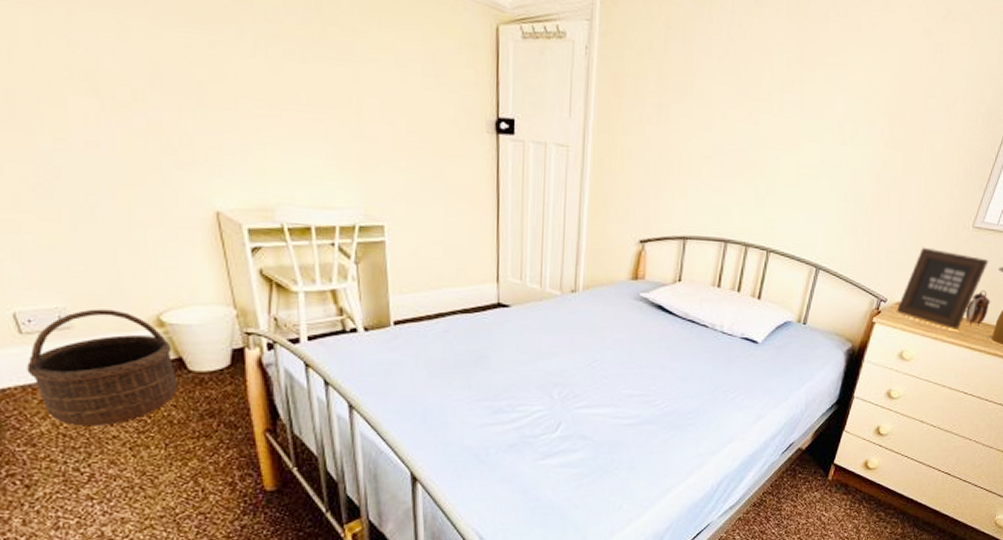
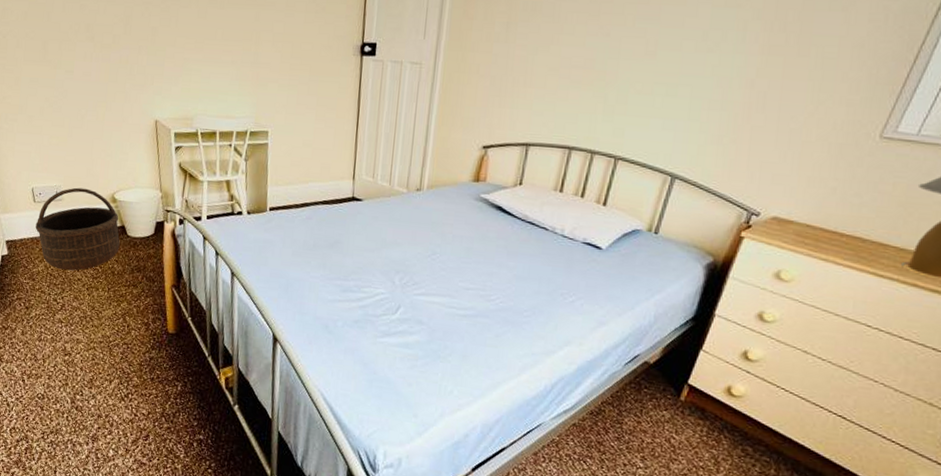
picture frame: present [896,247,989,331] -> none [771,158,904,253]
alarm clock: present [965,290,990,326] -> none [869,208,907,250]

